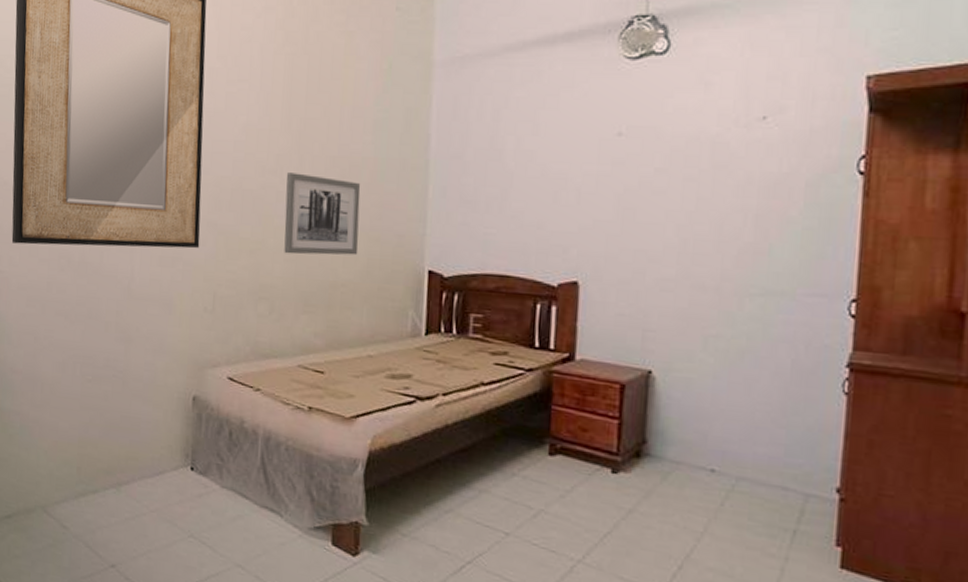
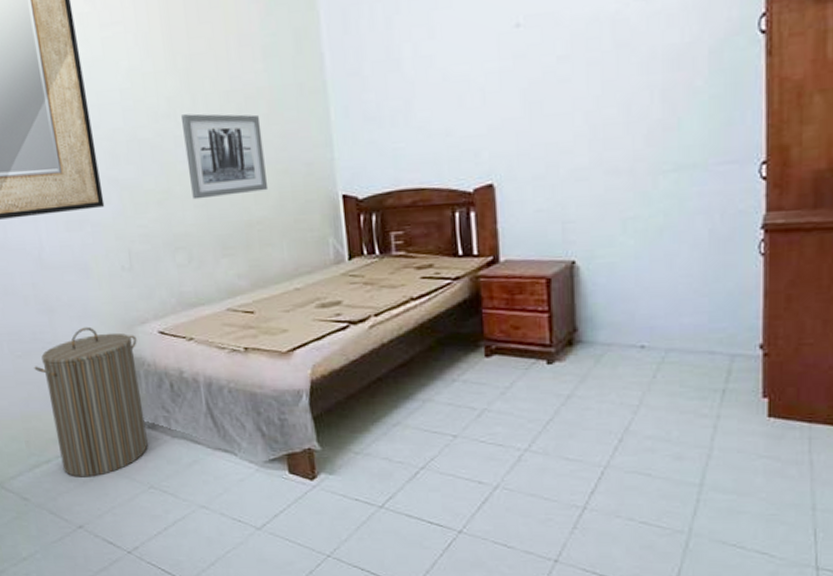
laundry hamper: none [101,361,205,516] -> present [34,326,148,477]

